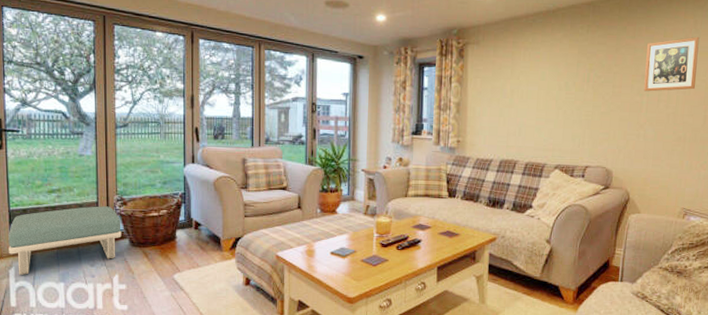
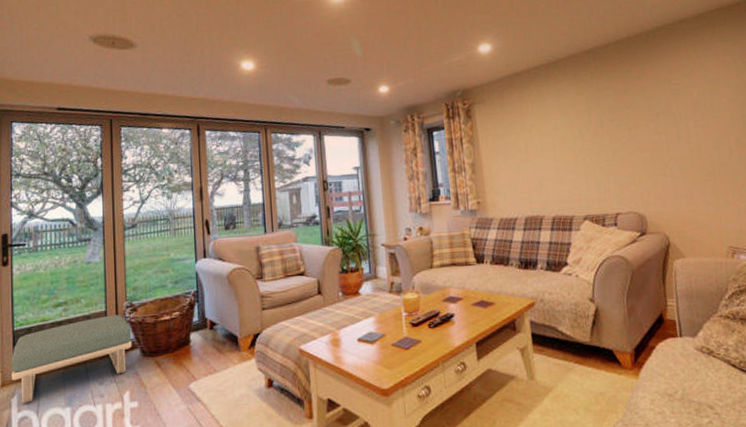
picture frame: present [643,36,700,92] -> none [653,69,714,130]

